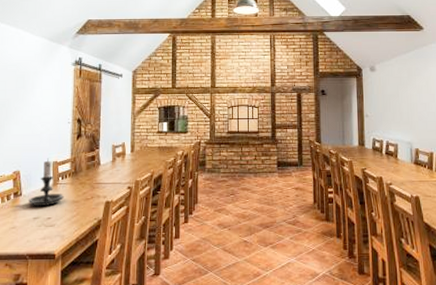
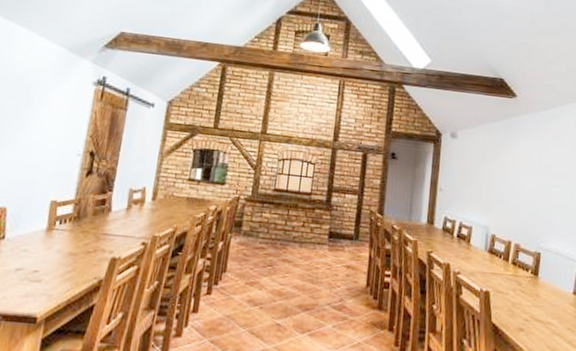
candle holder: present [28,158,64,207] -> none [12,195,60,256]

